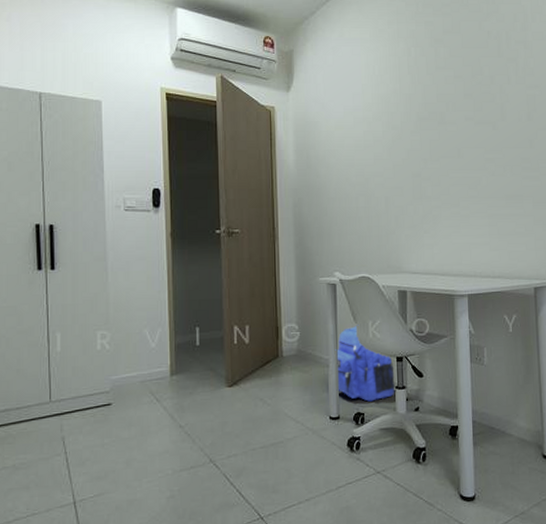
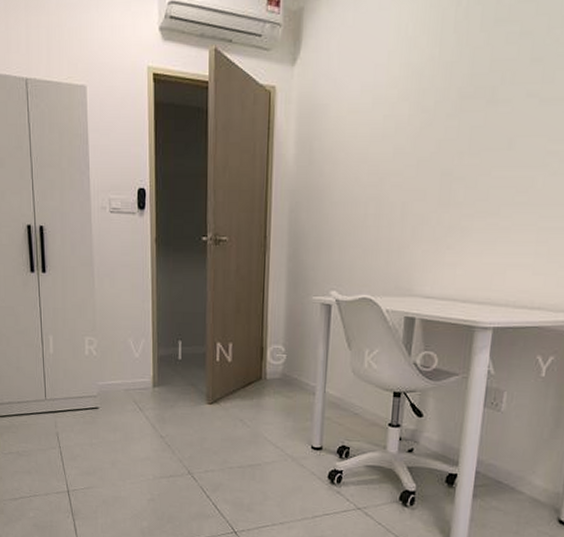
backpack: present [335,325,397,402] -> none [321,352,390,436]

